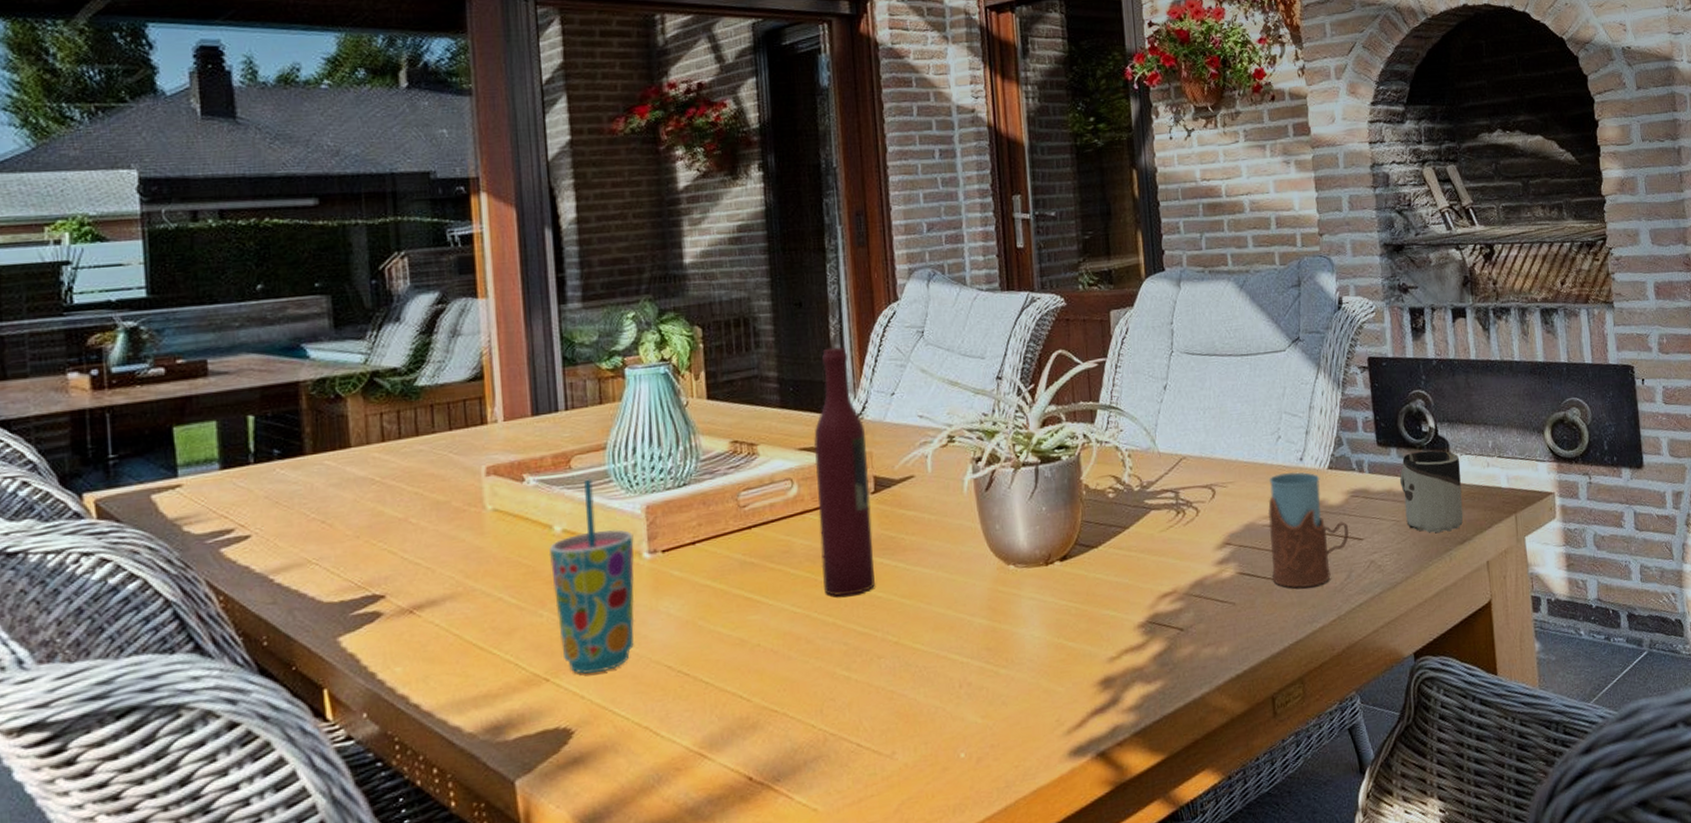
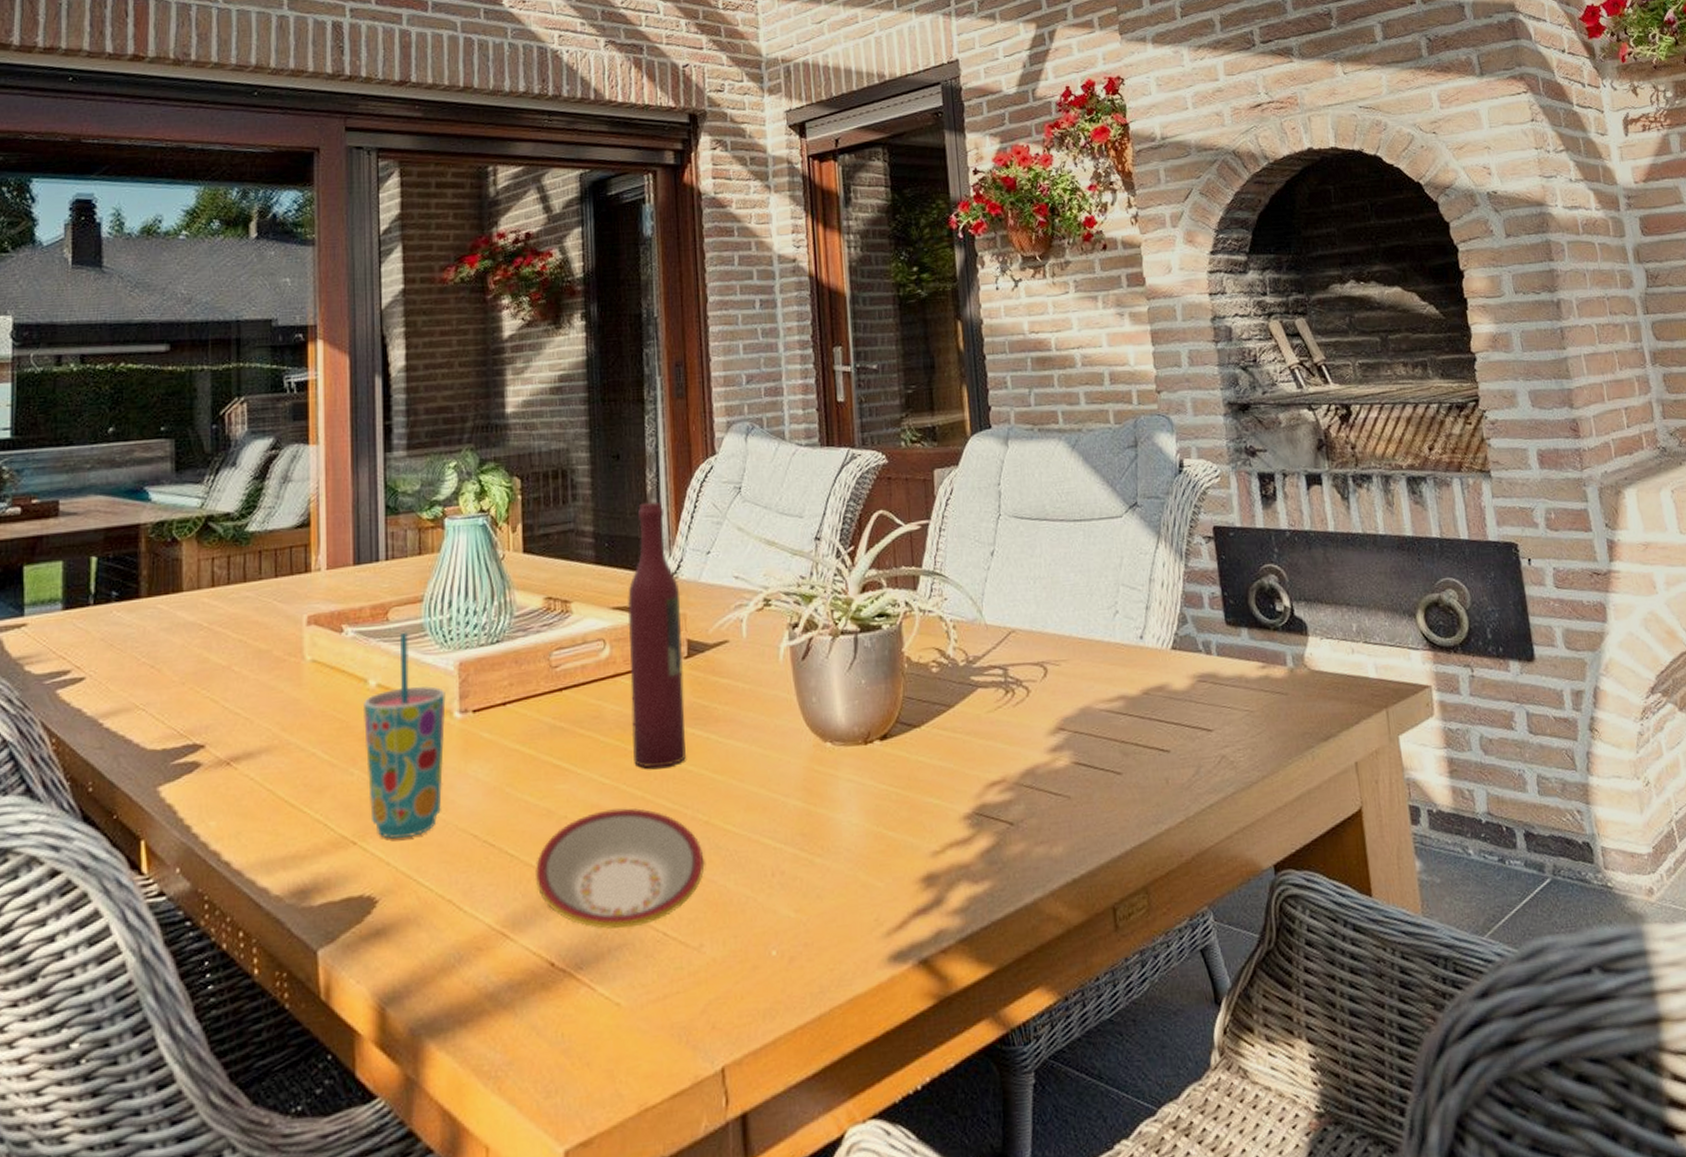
plate: none [730,633,895,745] -> present [535,808,705,930]
drinking glass: present [1267,471,1349,588] -> none [1105,650,1196,783]
cup: present [1399,450,1463,533] -> none [1252,632,1326,727]

